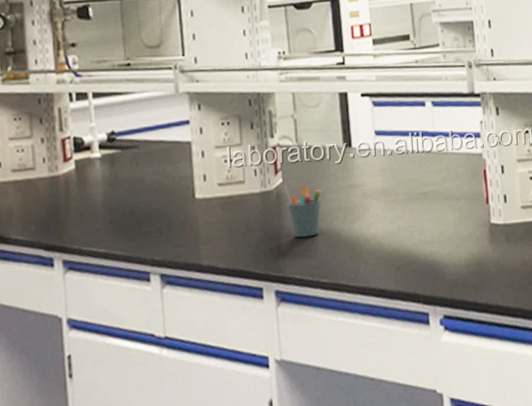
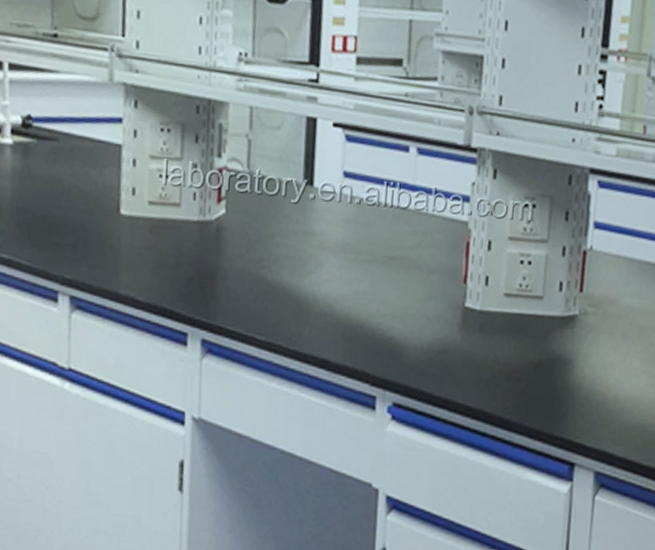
pen holder: present [284,186,322,238] -> none [226,218,270,285]

